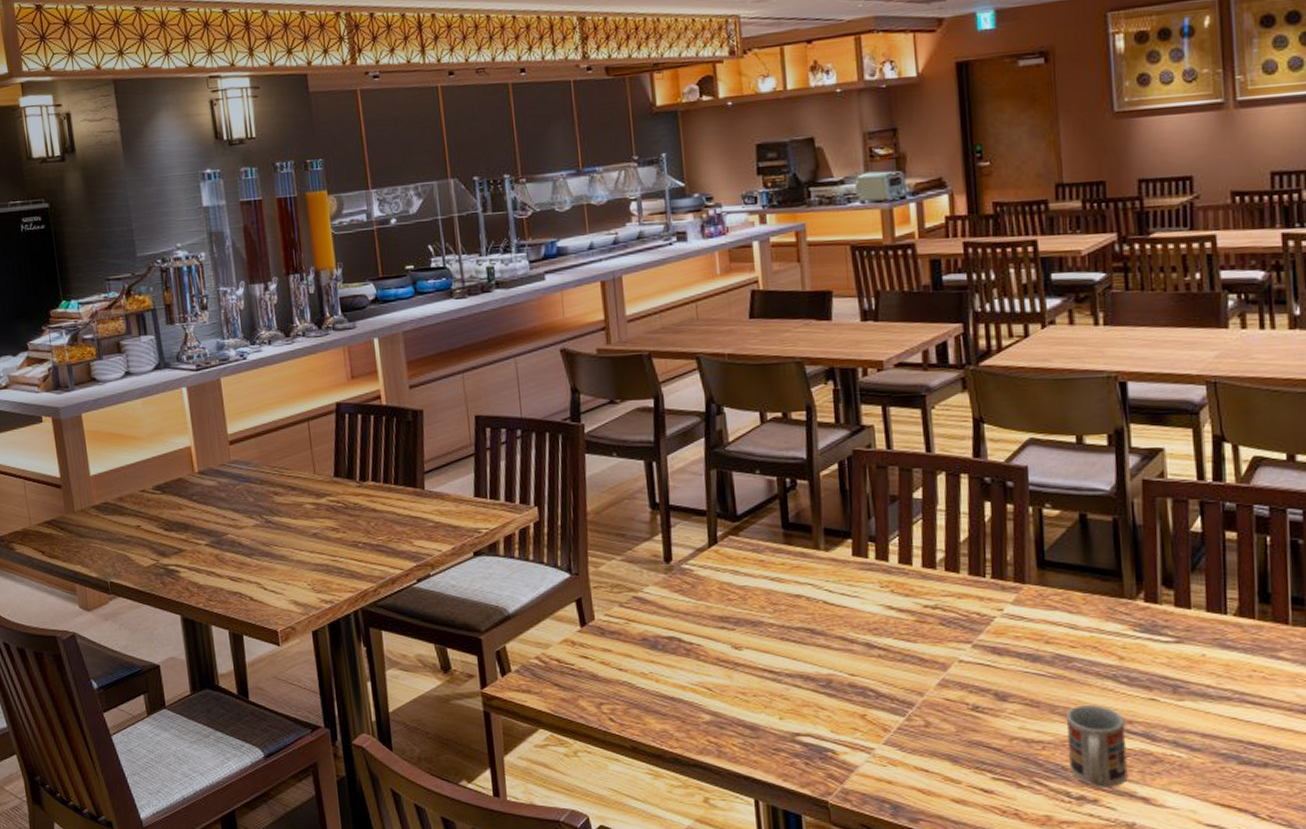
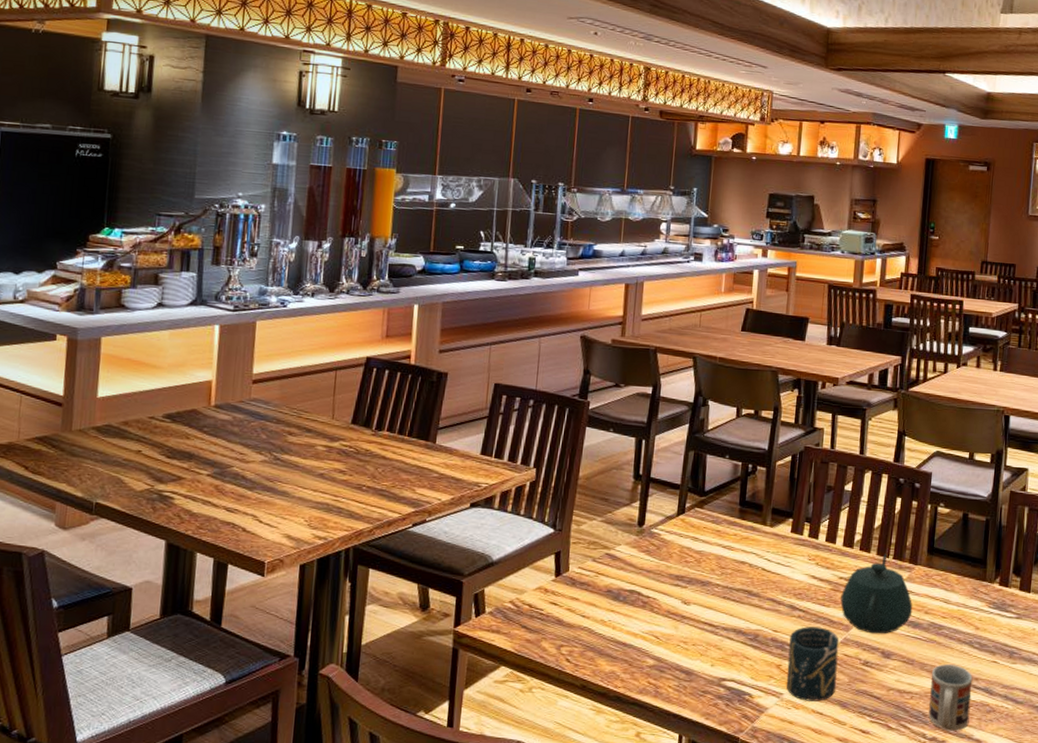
cup: none [872,667,941,756] -> present [786,626,840,702]
teapot: none [929,572,1029,672] -> present [840,553,913,634]

